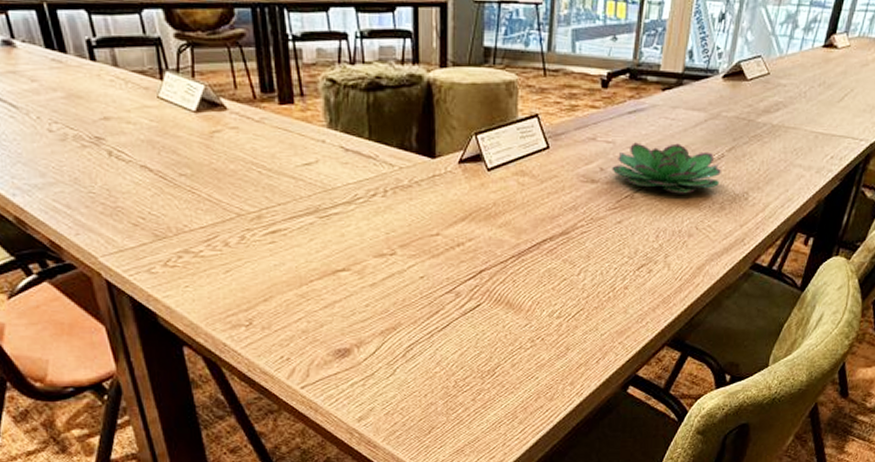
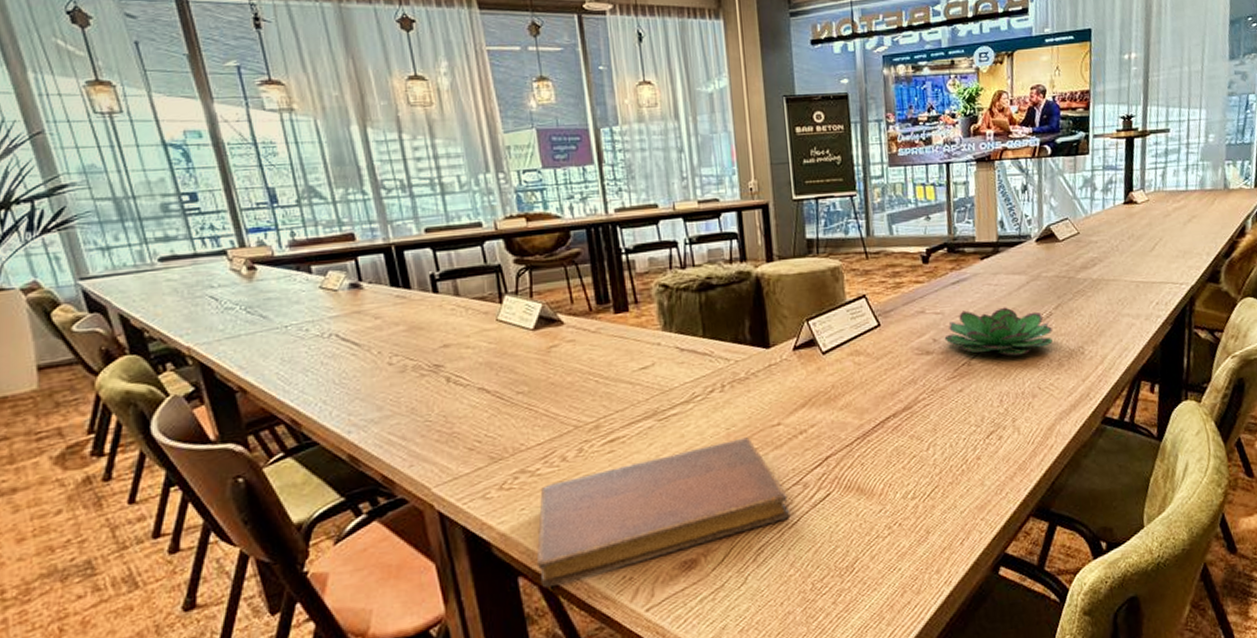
notebook: none [200,243,441,359] -> present [536,437,791,588]

